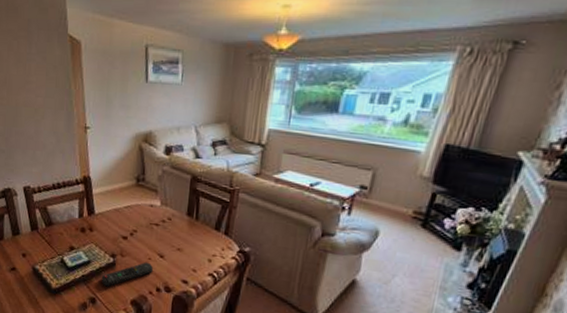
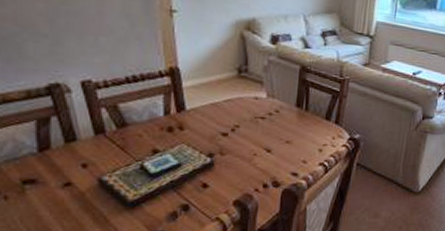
remote control: present [101,262,153,287] -> none [195,158,259,190]

